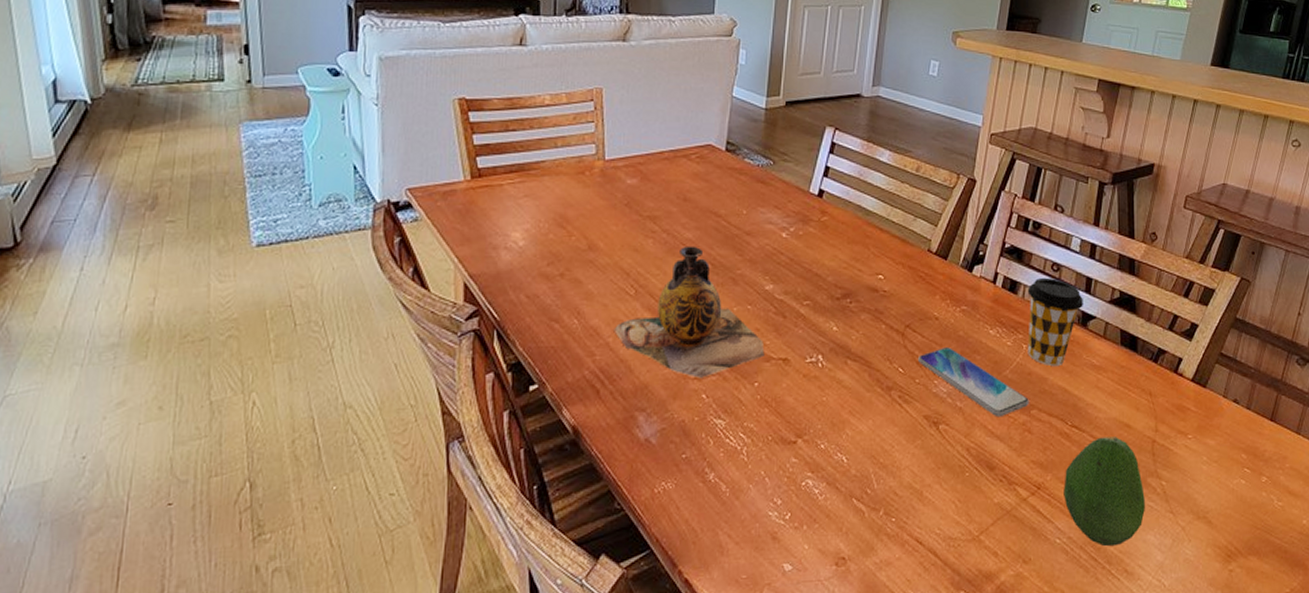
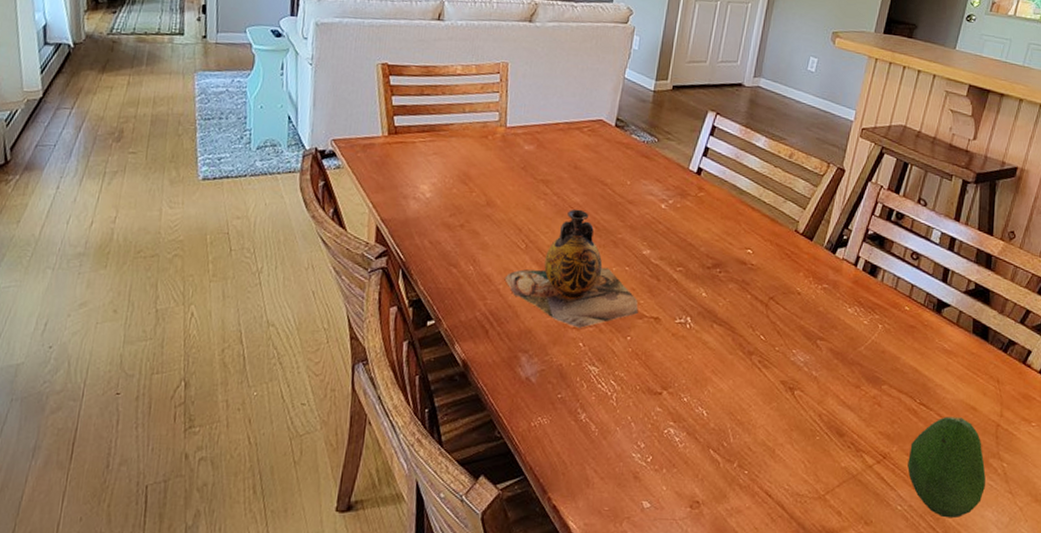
smartphone: present [918,347,1029,418] -> none [779,320,881,389]
coffee cup: present [1027,278,1083,367] -> none [883,265,939,348]

